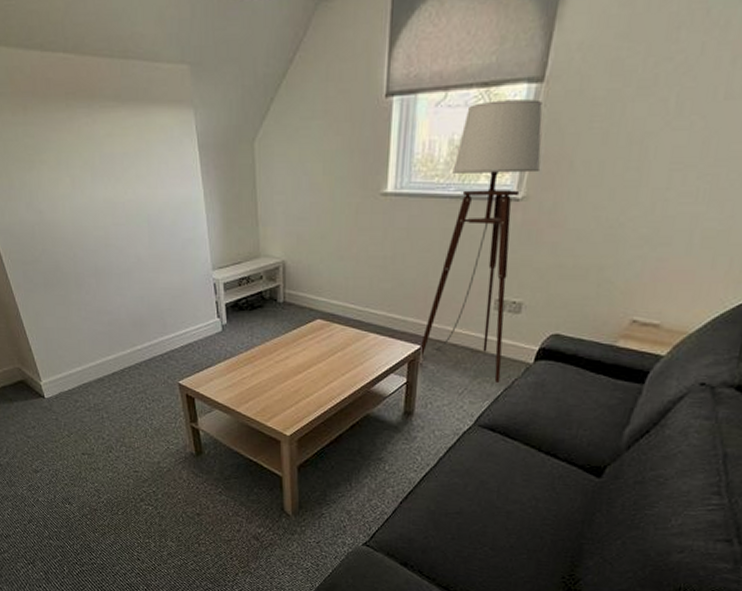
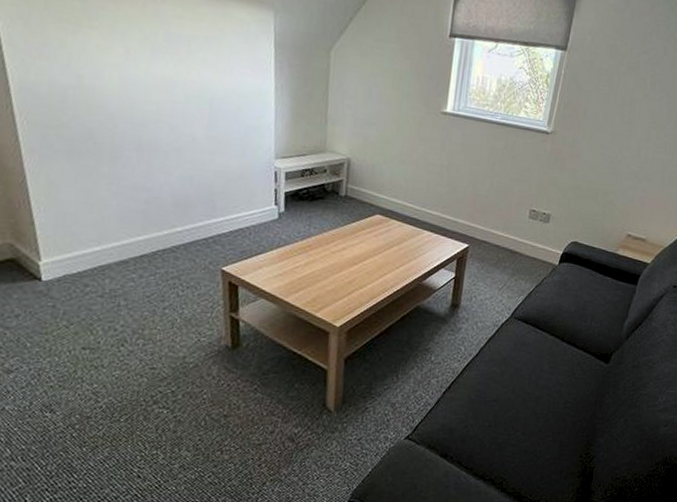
floor lamp: present [419,99,543,384] -> none [467,56,566,281]

